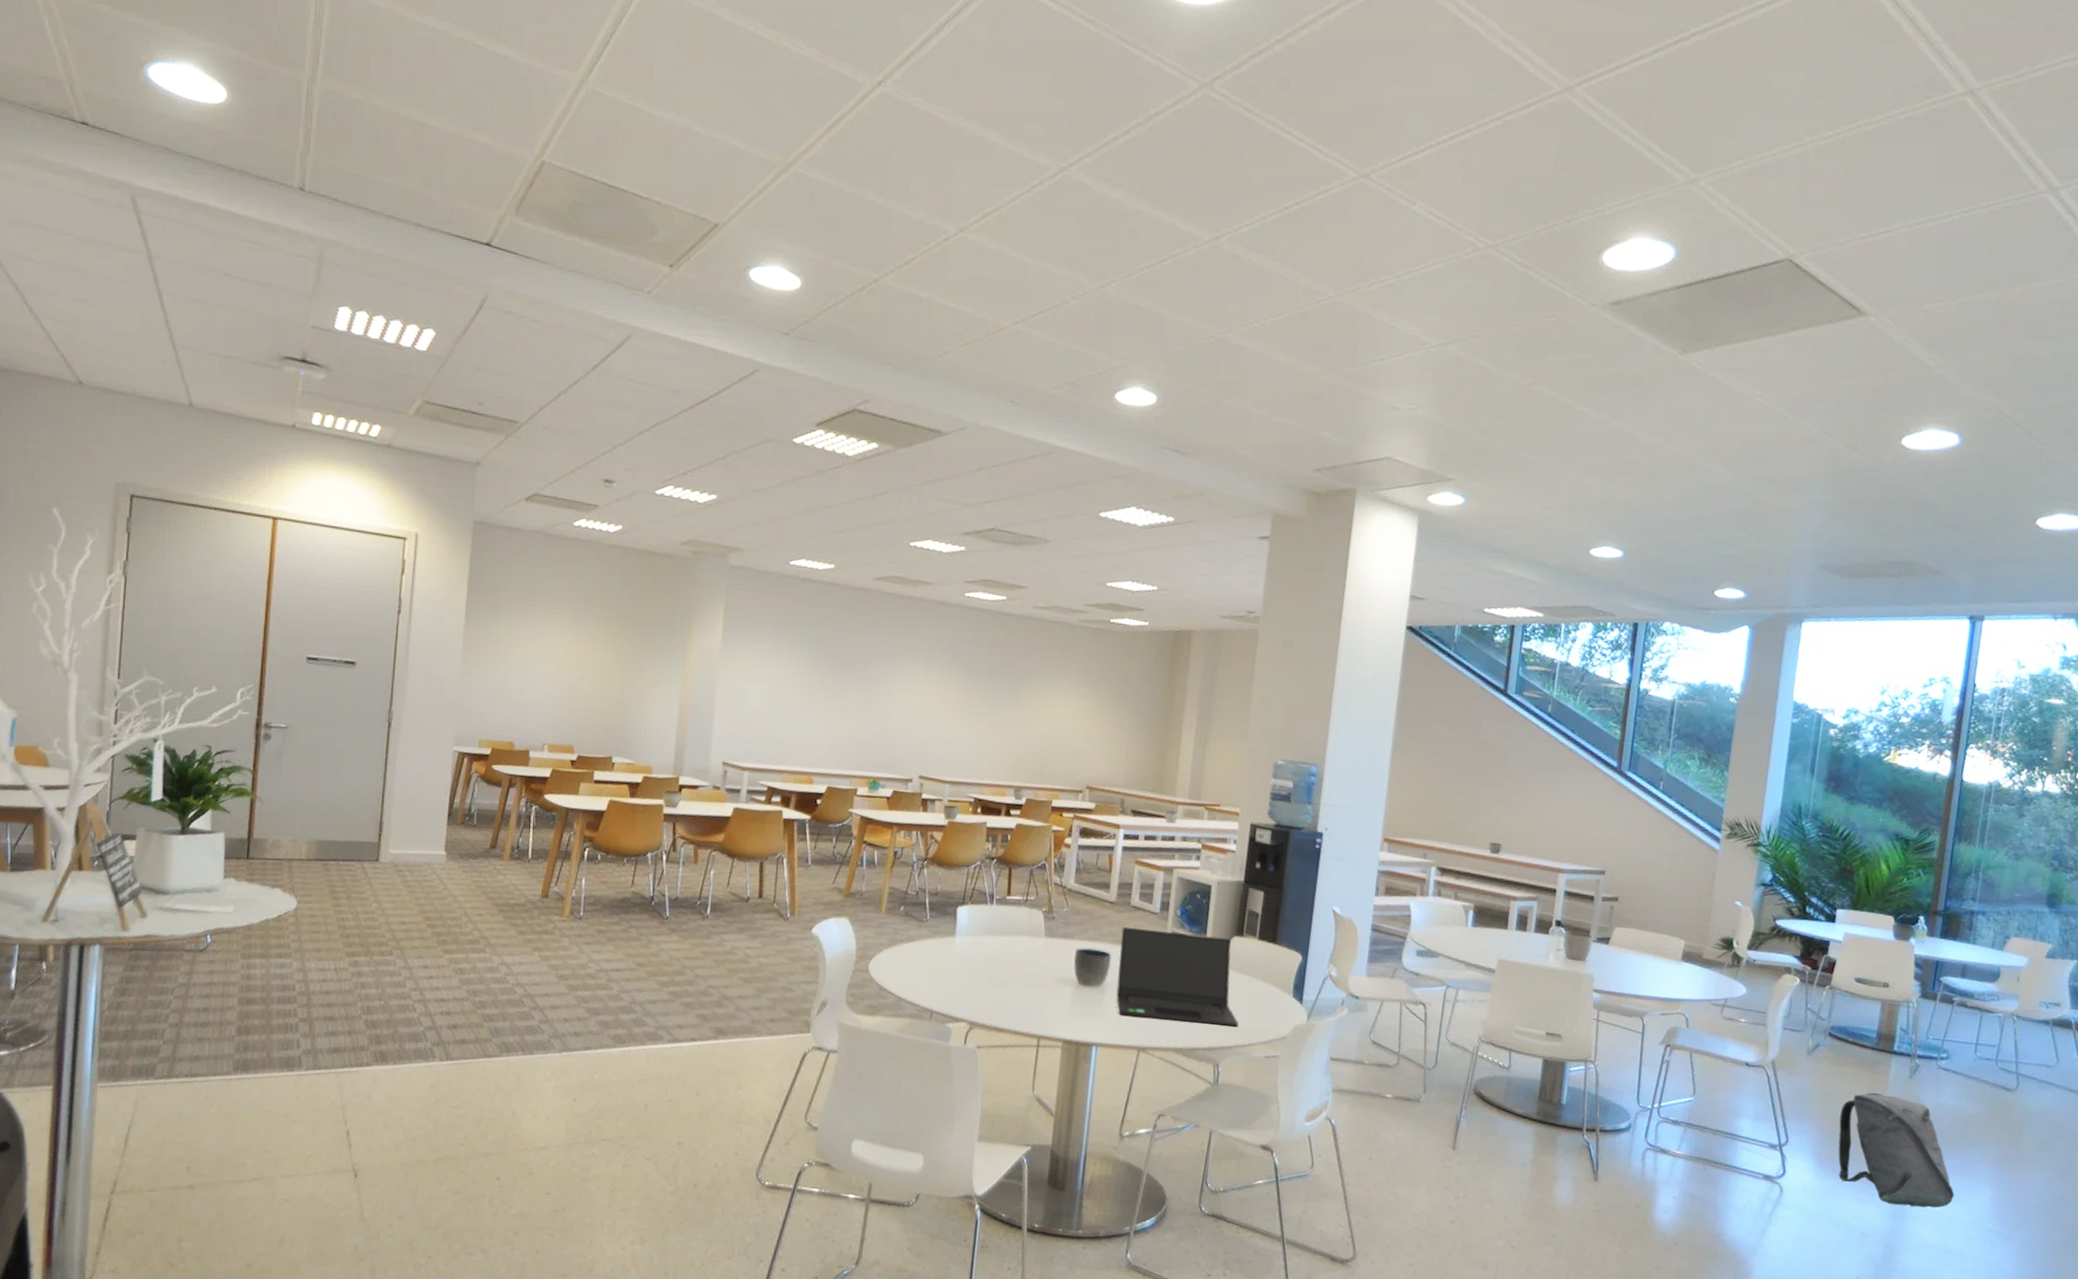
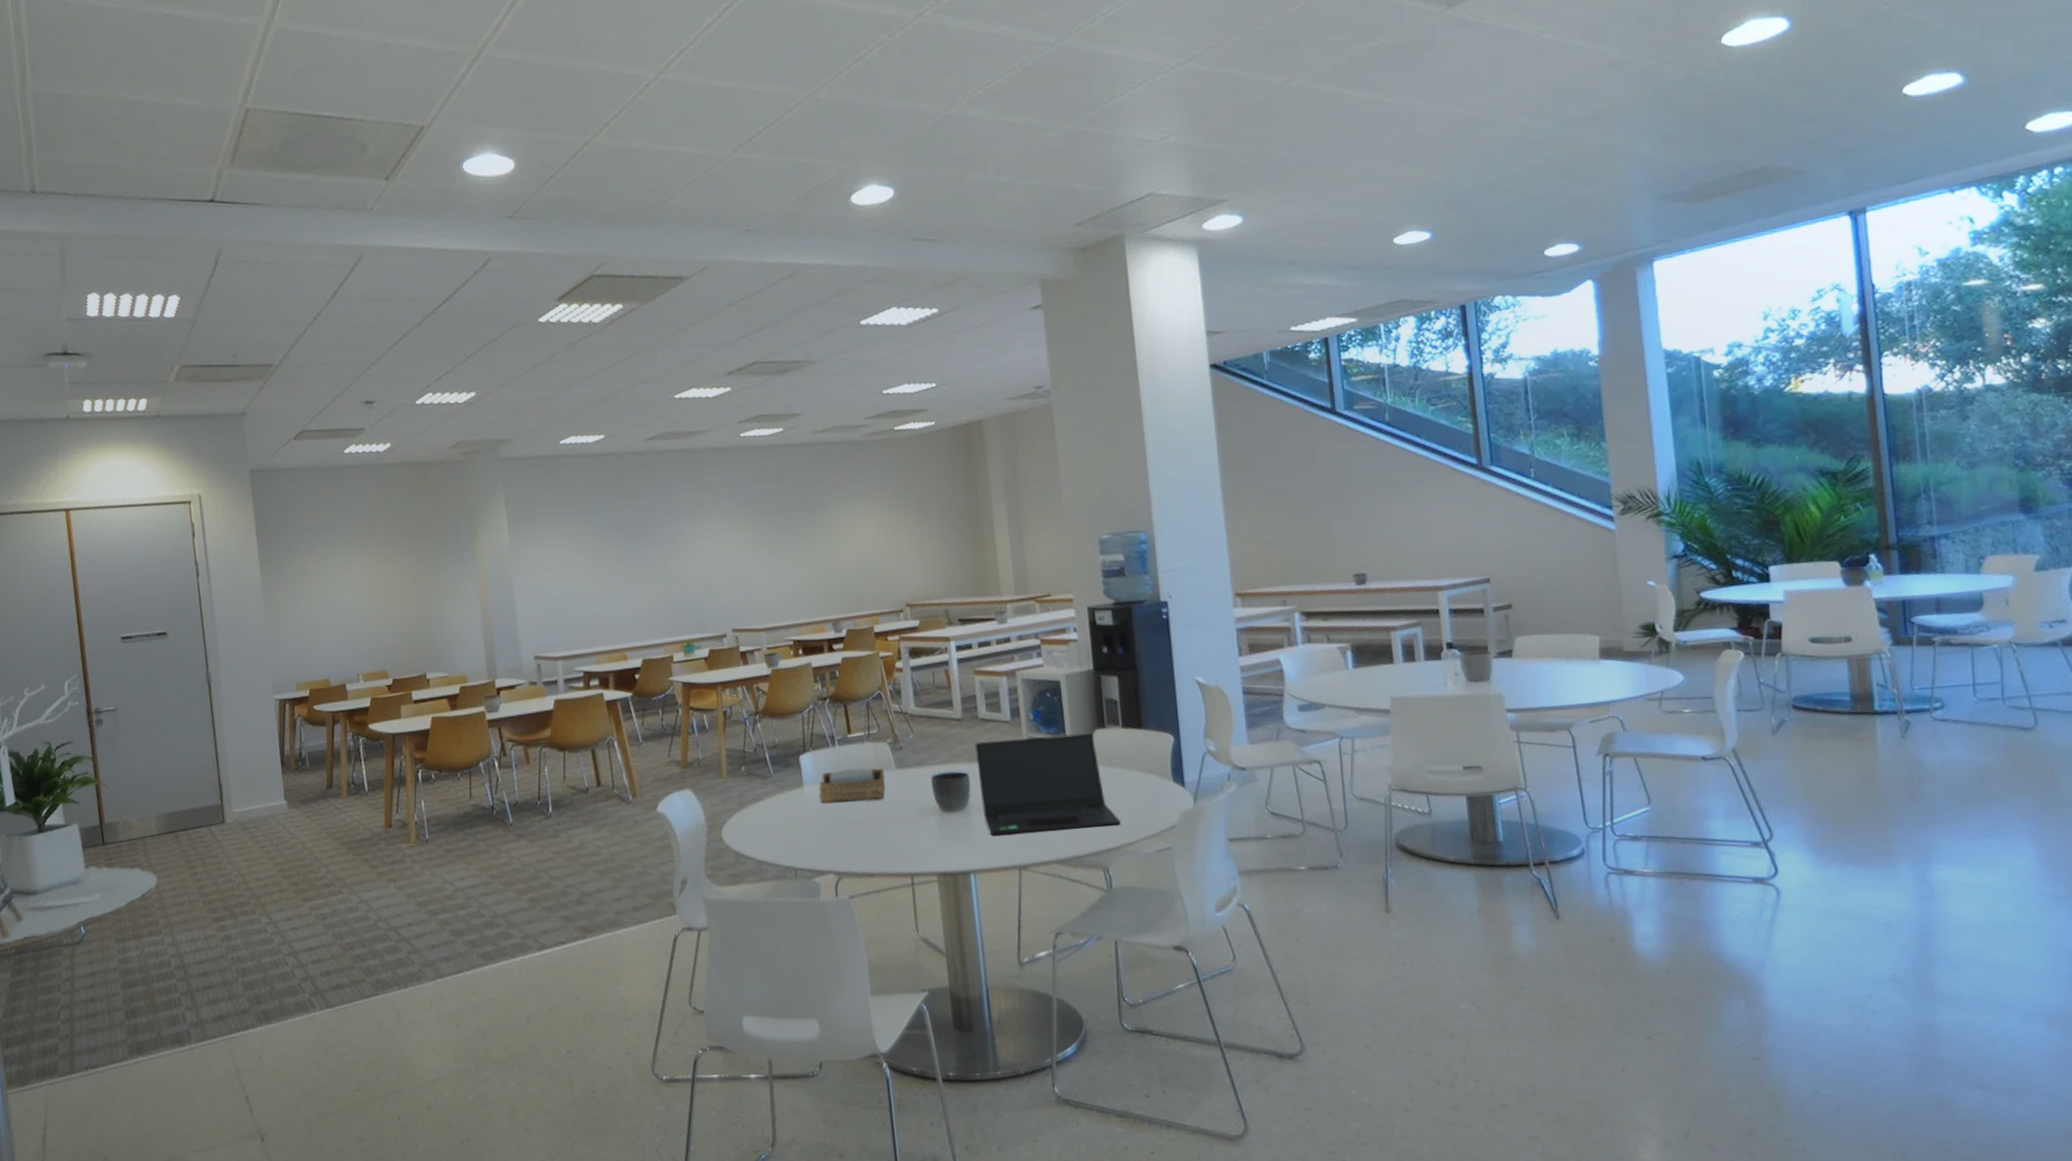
napkin holder: none [968,927,1034,962] -> present [819,767,886,803]
backpack: present [1838,1093,1955,1208] -> none [1828,762,1989,884]

